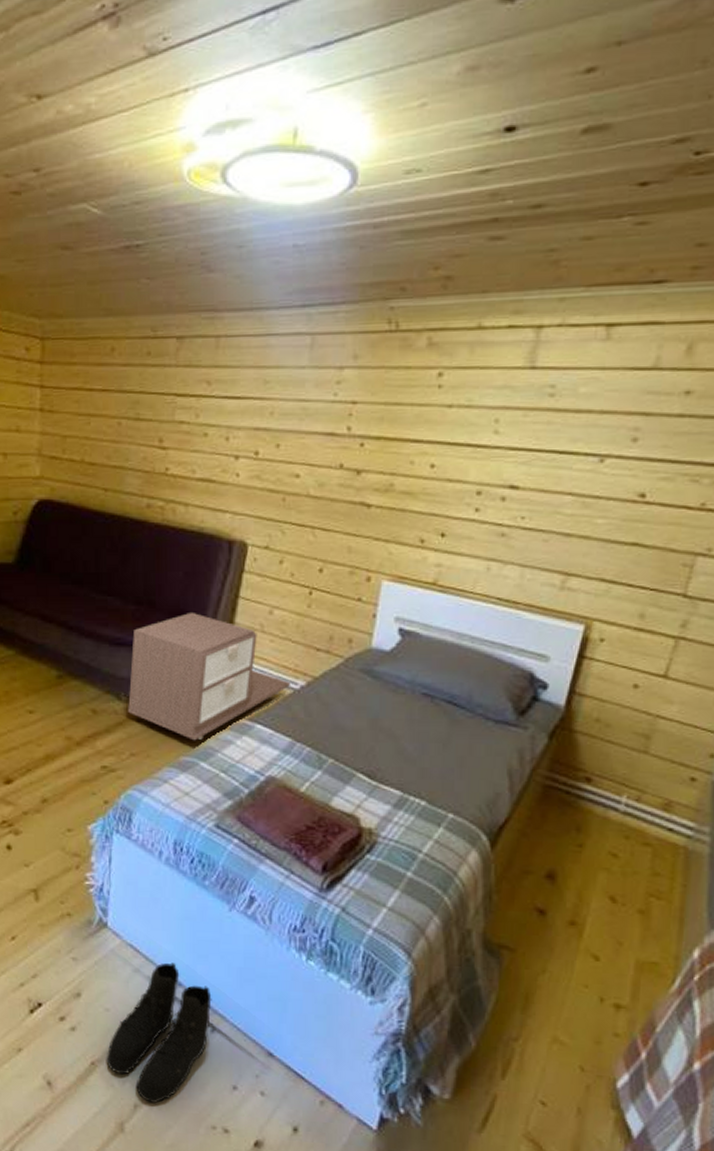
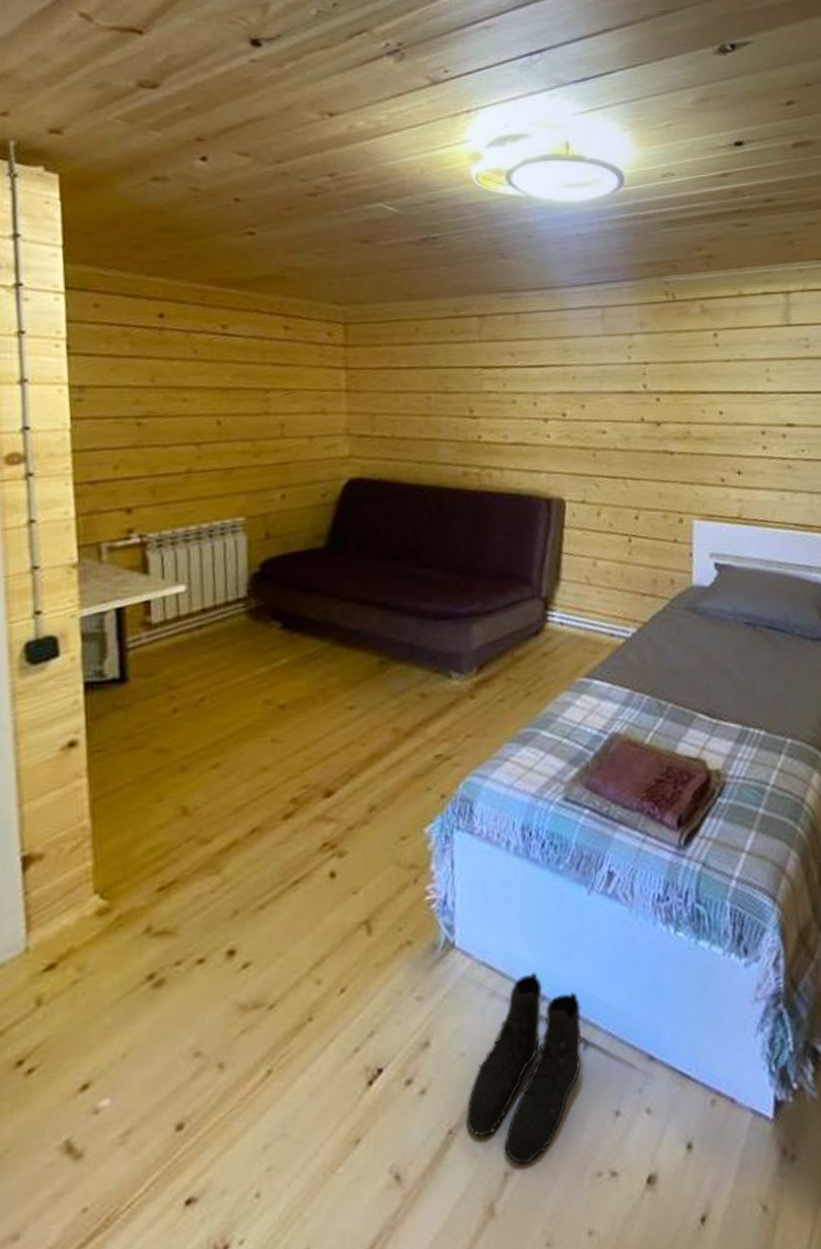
side table: present [128,613,292,741] -> none [458,574,623,709]

